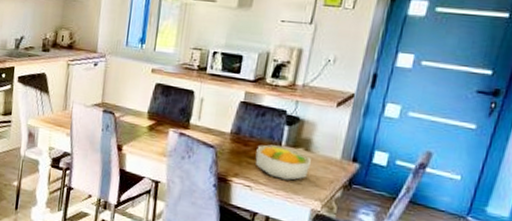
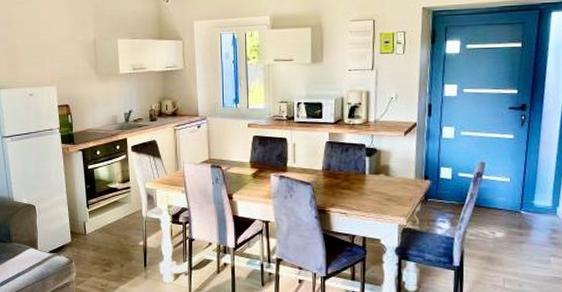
fruit bowl: present [255,144,311,180] -> none [346,175,391,203]

